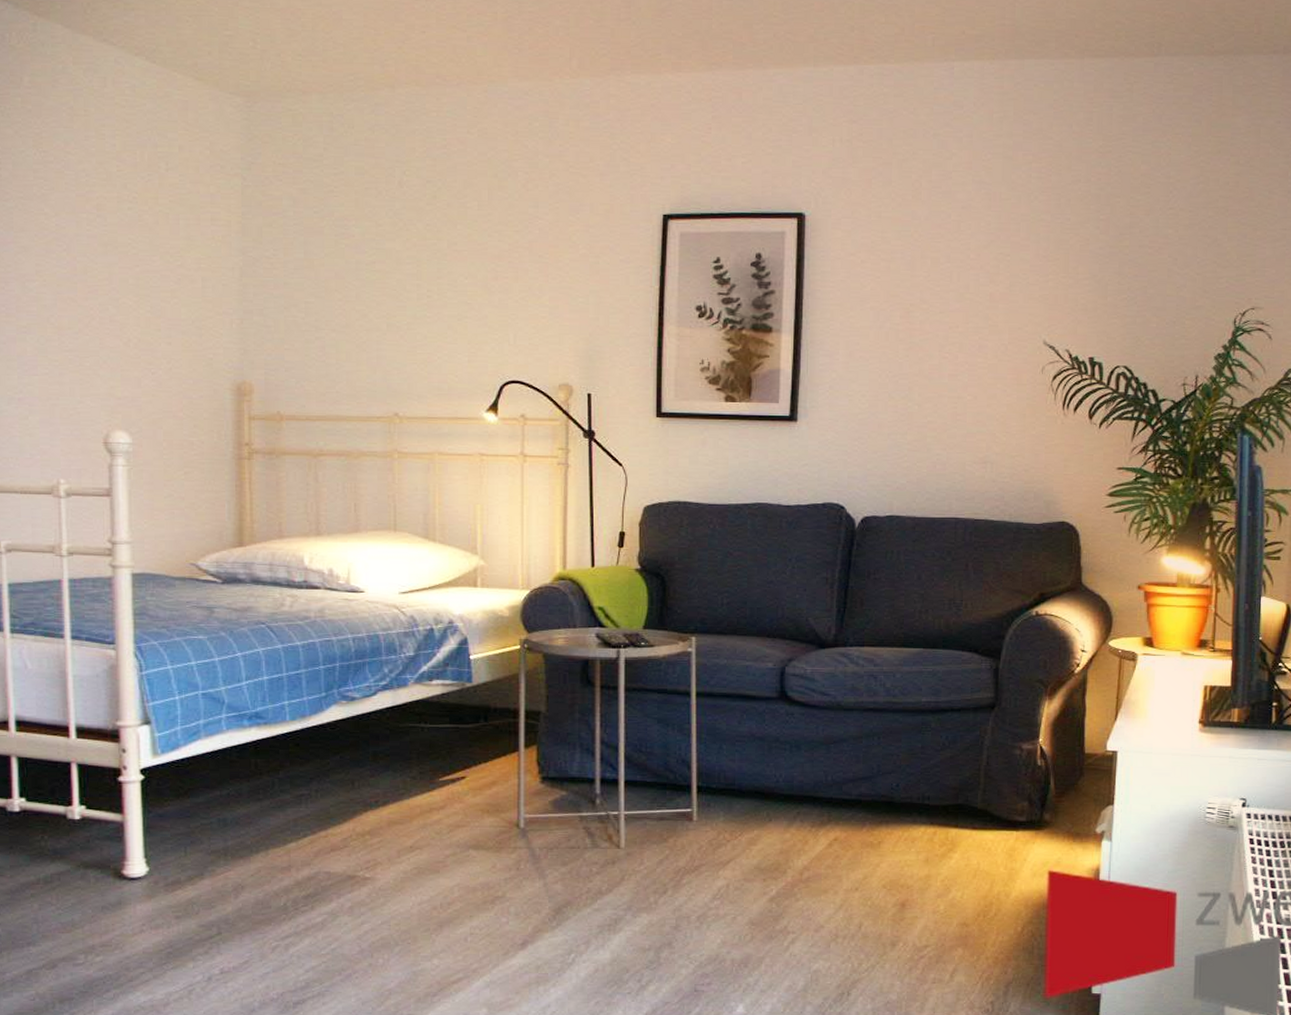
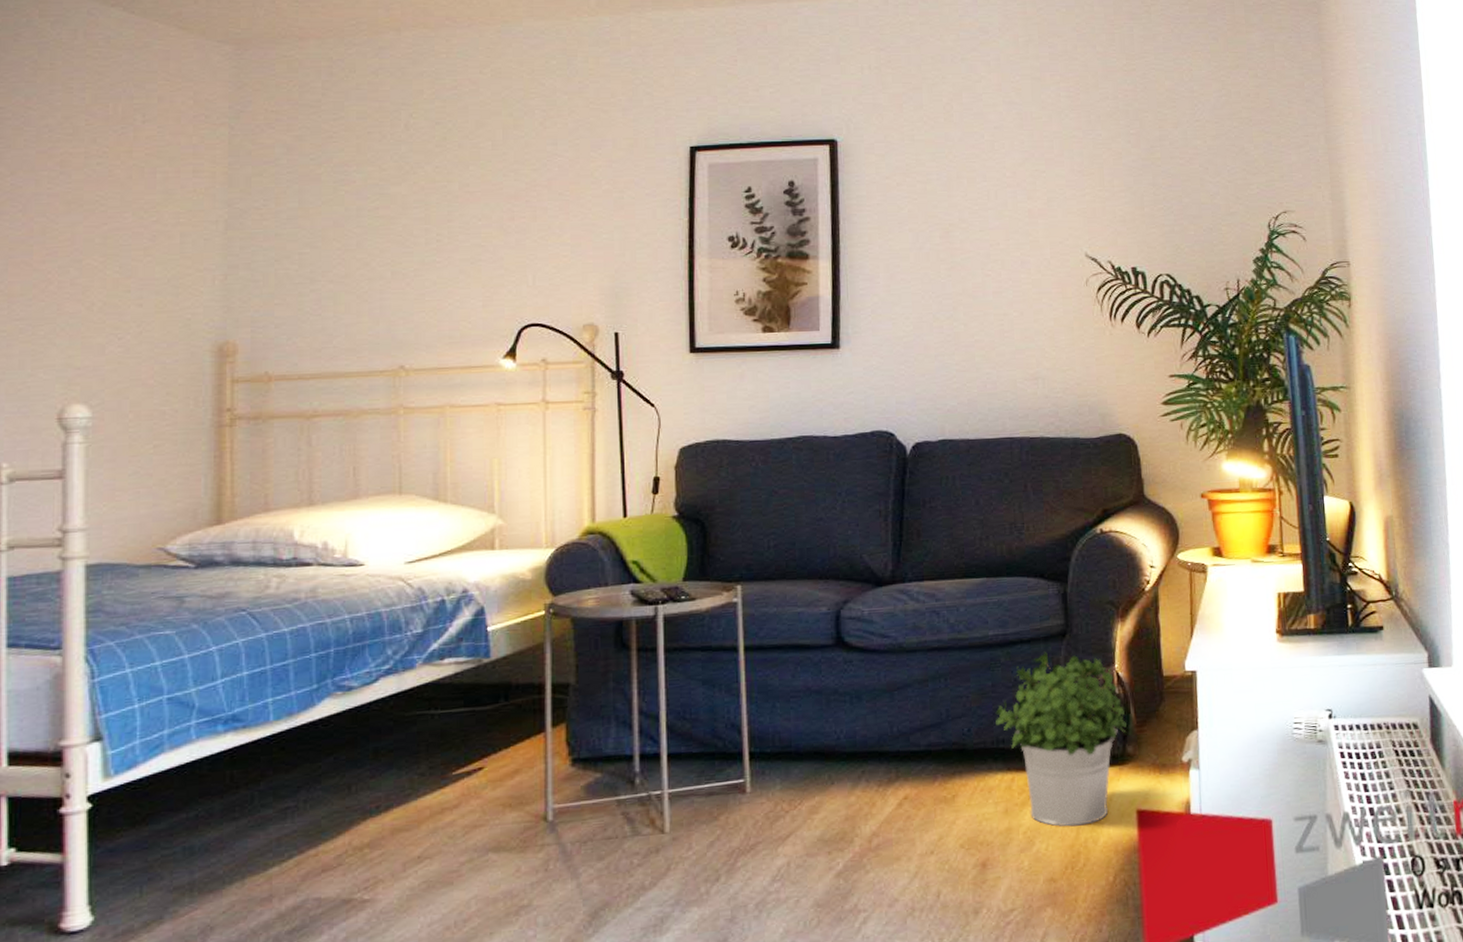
potted plant: none [923,720,1047,880] -> present [995,651,1128,828]

